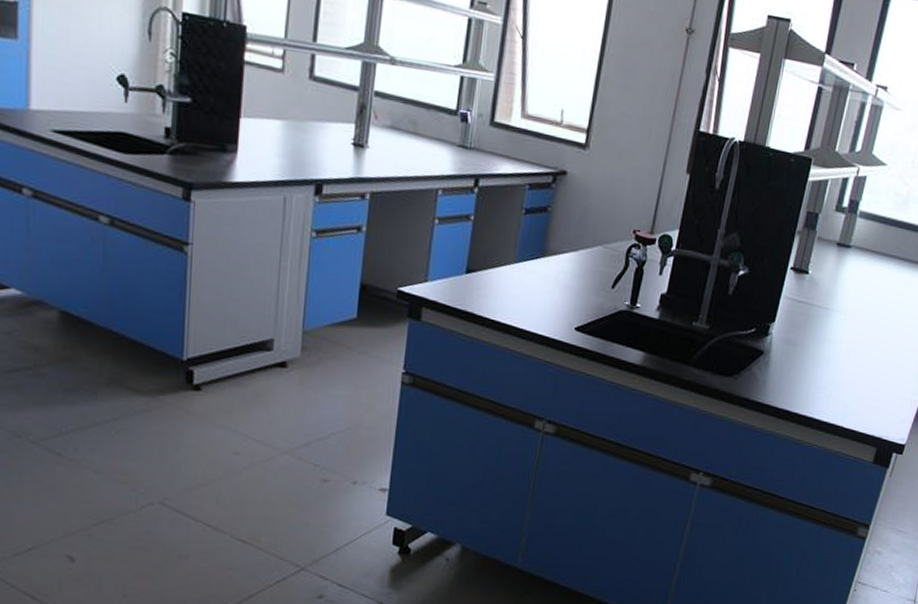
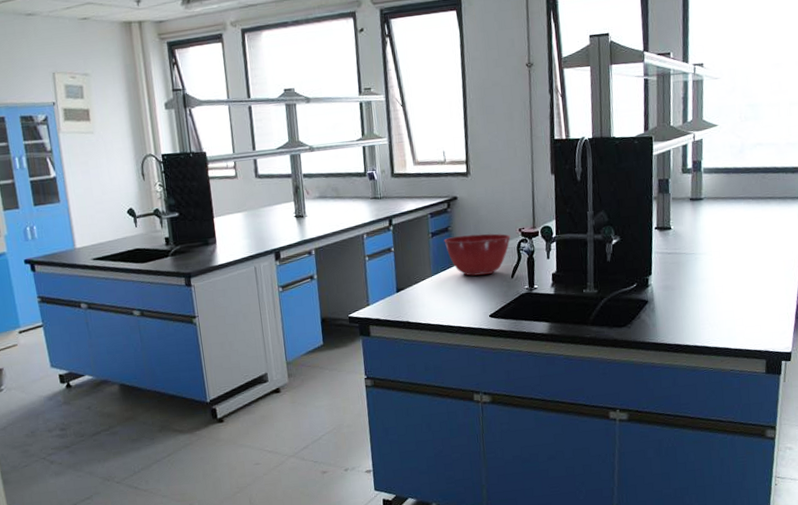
mixing bowl: none [538,220,622,278] -> present [443,233,511,276]

